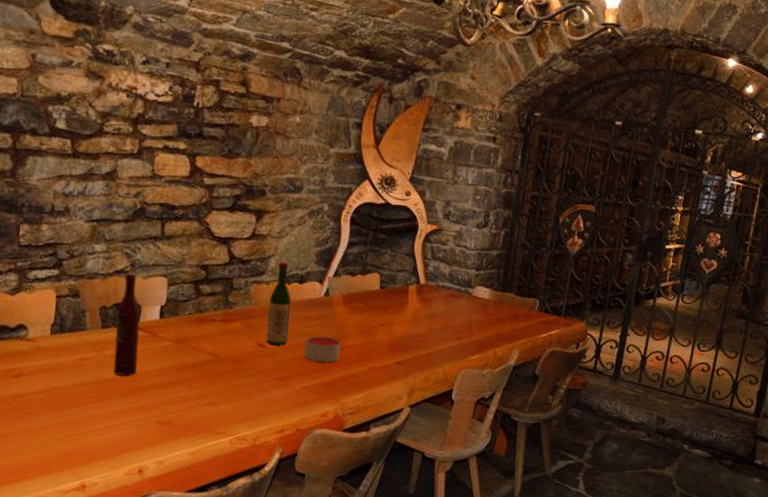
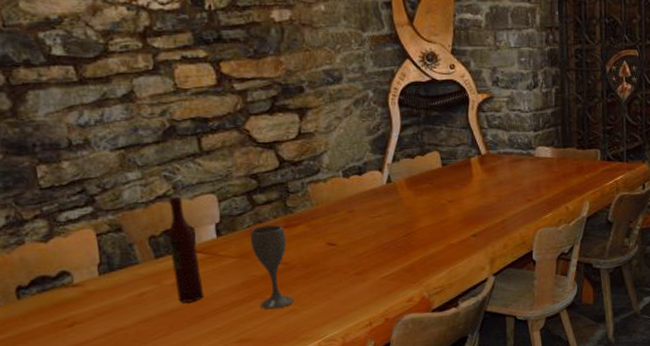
cup: none [185,316,222,398] -> present [250,225,294,310]
wine bottle: present [265,262,292,346] -> none [330,157,358,241]
candle: present [304,336,341,363] -> none [377,223,414,250]

